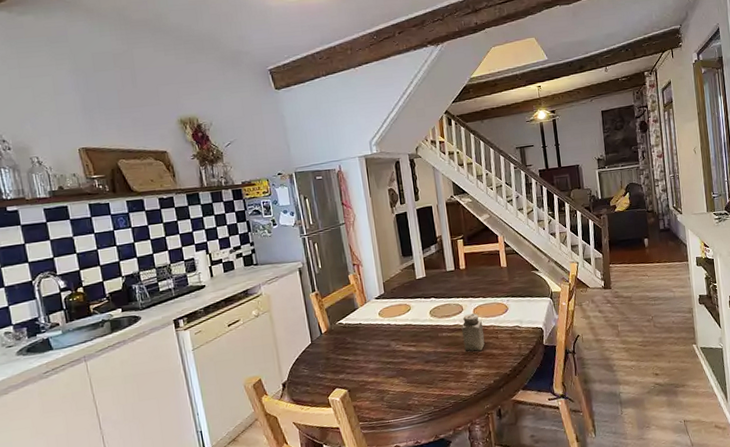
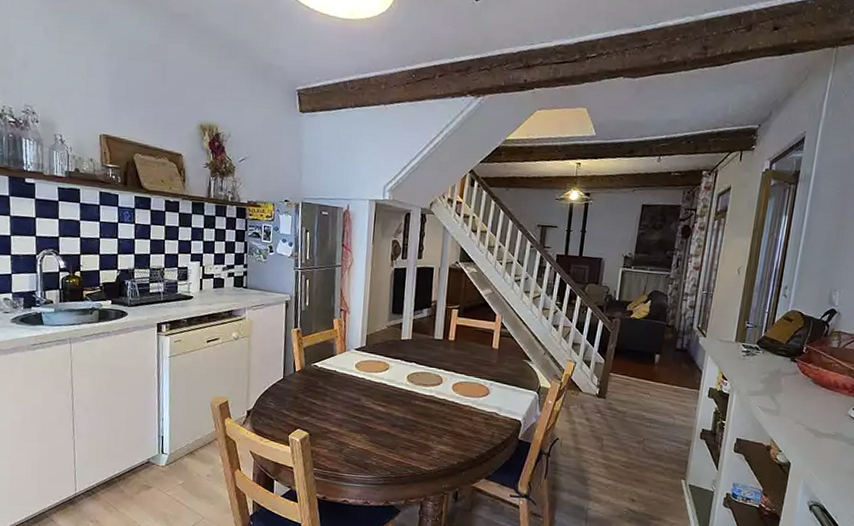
salt shaker: present [462,313,485,352] -> none [435,388,459,428]

